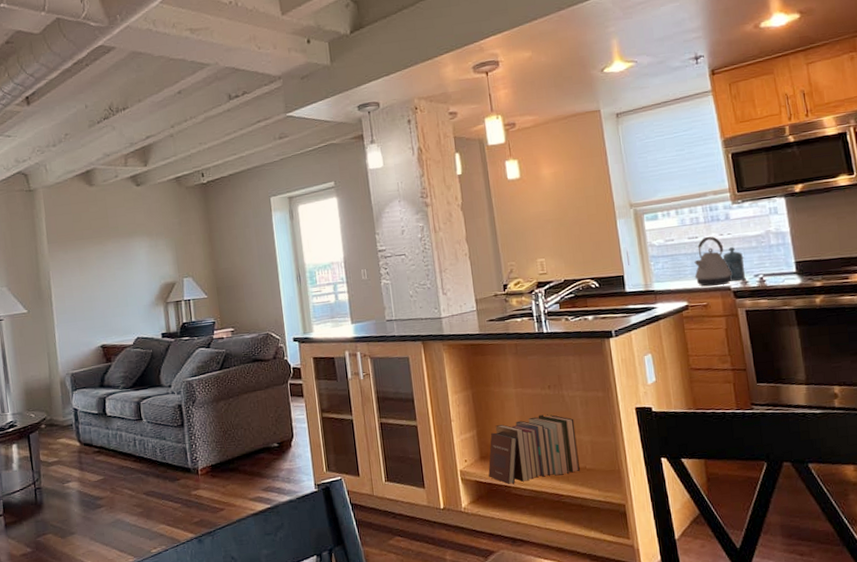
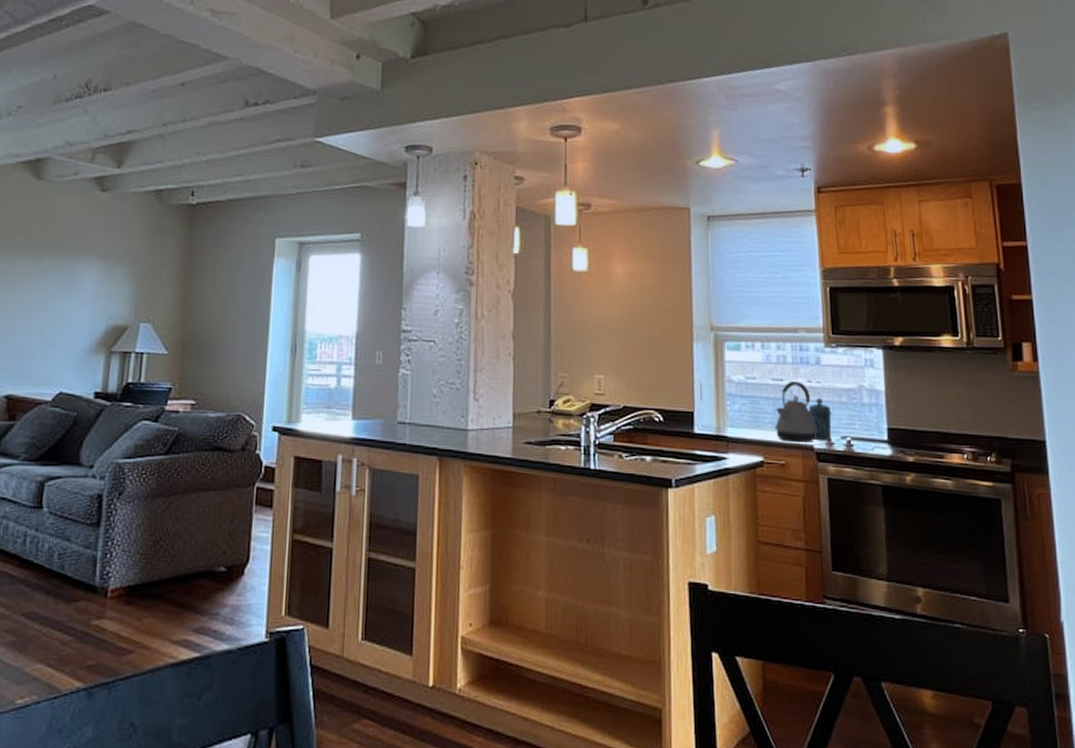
books: present [488,414,580,484] -> none [497,575,613,664]

